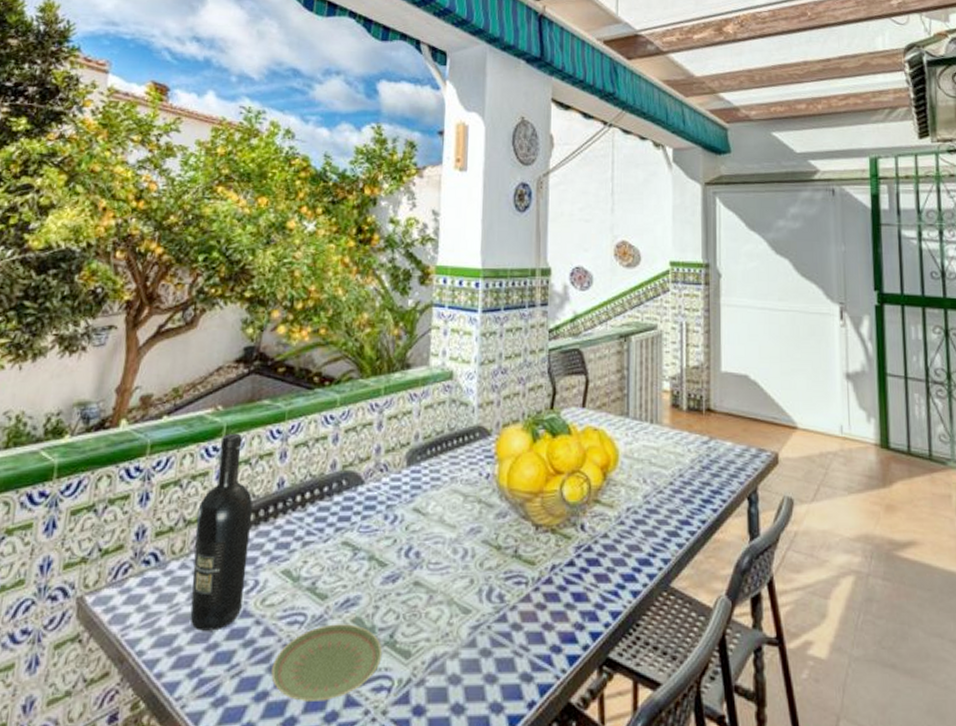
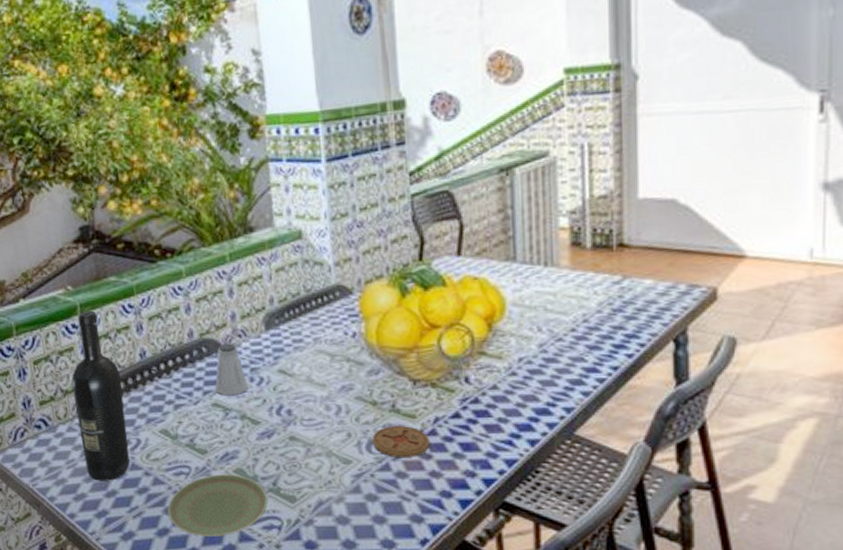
saltshaker: none [348,477,382,534] -> present [215,343,249,396]
coaster: none [493,571,545,607] -> present [372,425,430,457]

